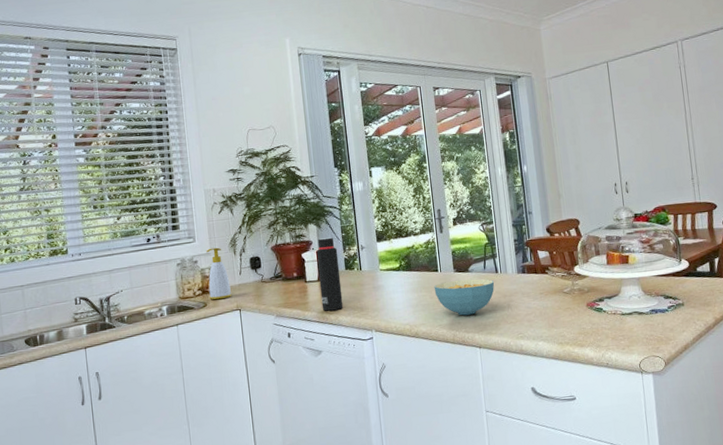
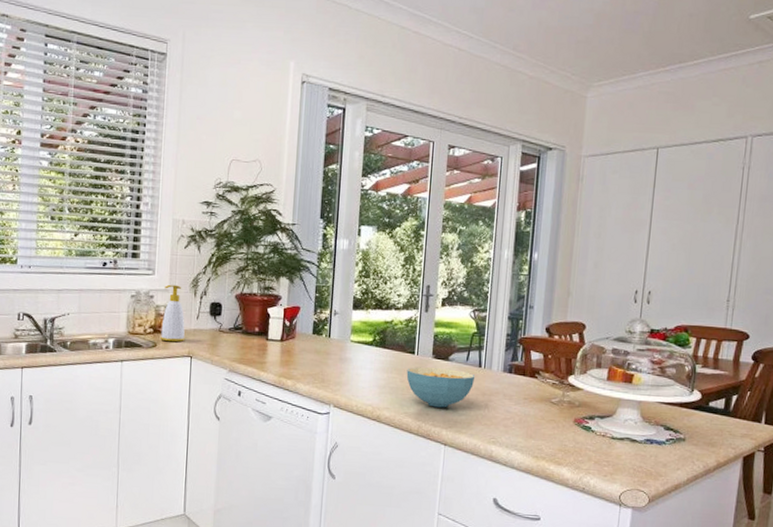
water bottle: present [316,237,344,311] -> none [280,295,308,376]

